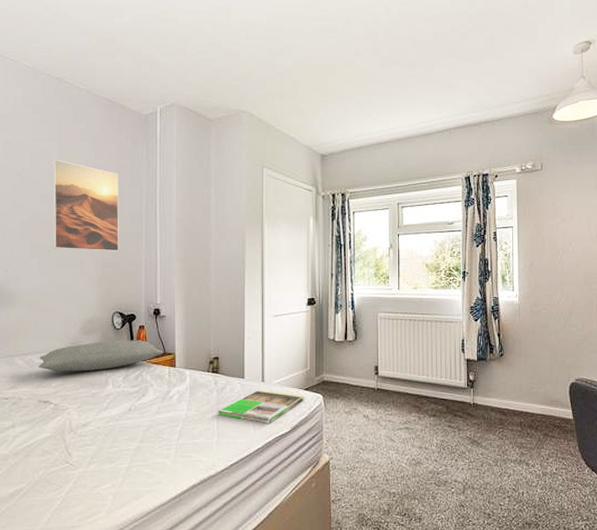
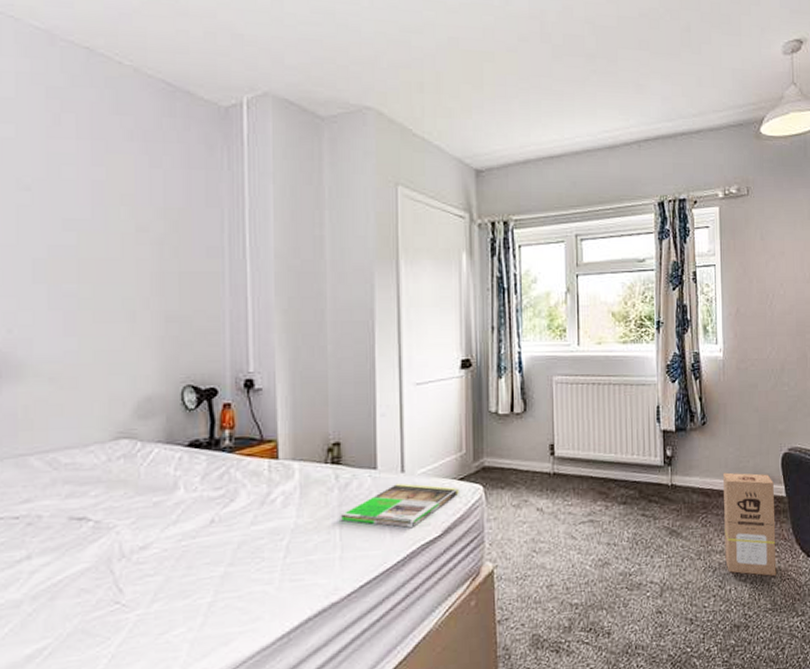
pillow: present [38,340,163,372] -> none [66,423,260,475]
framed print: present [51,159,120,252] -> none [80,166,191,300]
cardboard box: none [518,396,564,484] -> present [723,472,777,576]

